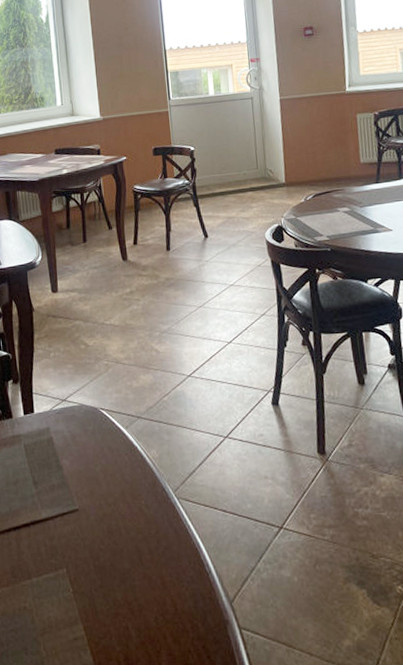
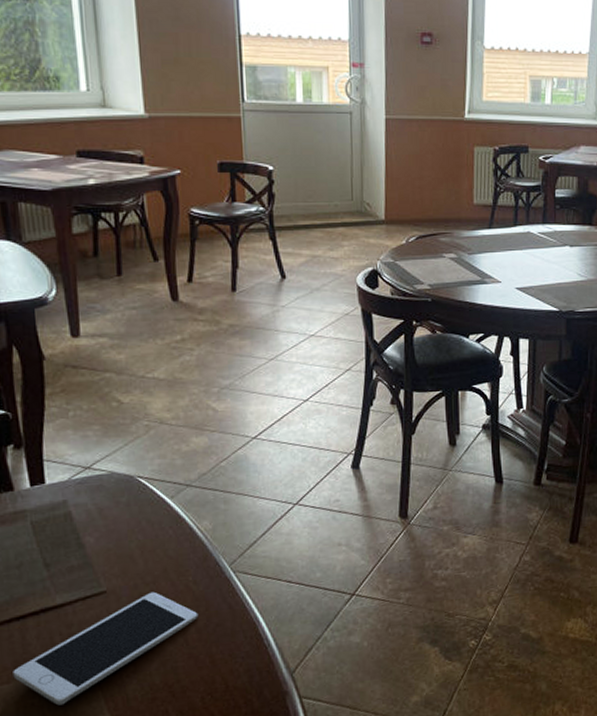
cell phone: none [11,512,150,611] -> present [13,591,199,706]

